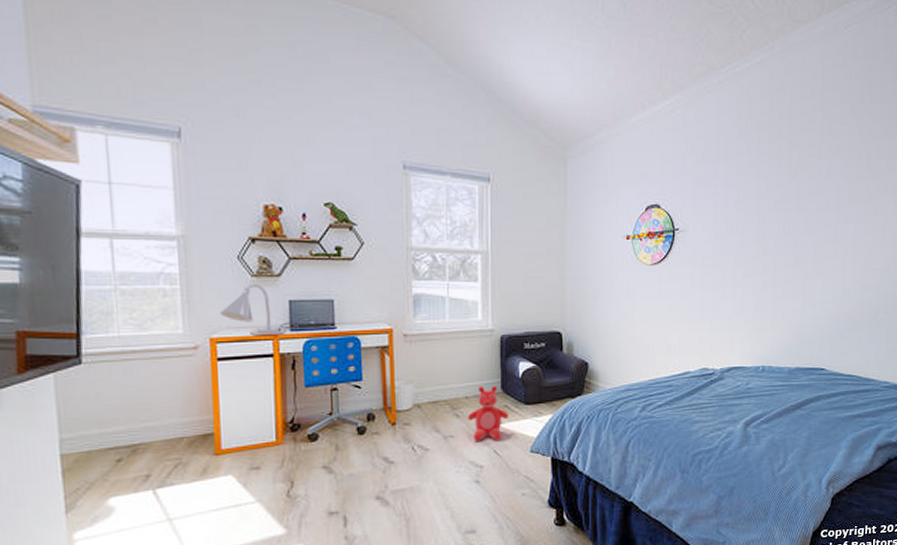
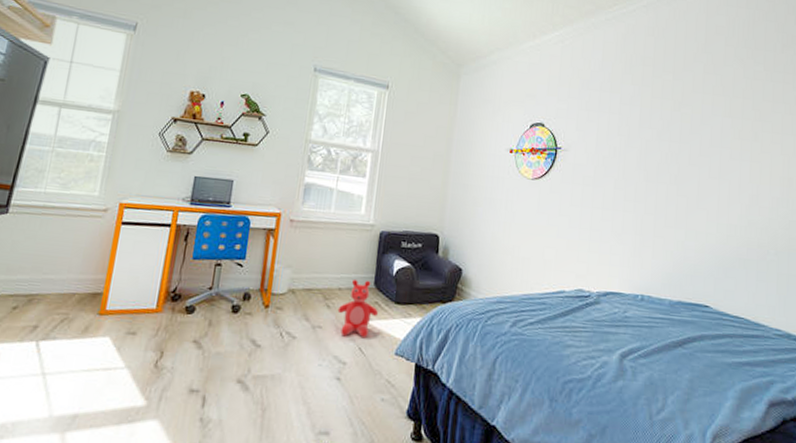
table lamp: present [220,283,287,336] -> none [133,157,188,208]

